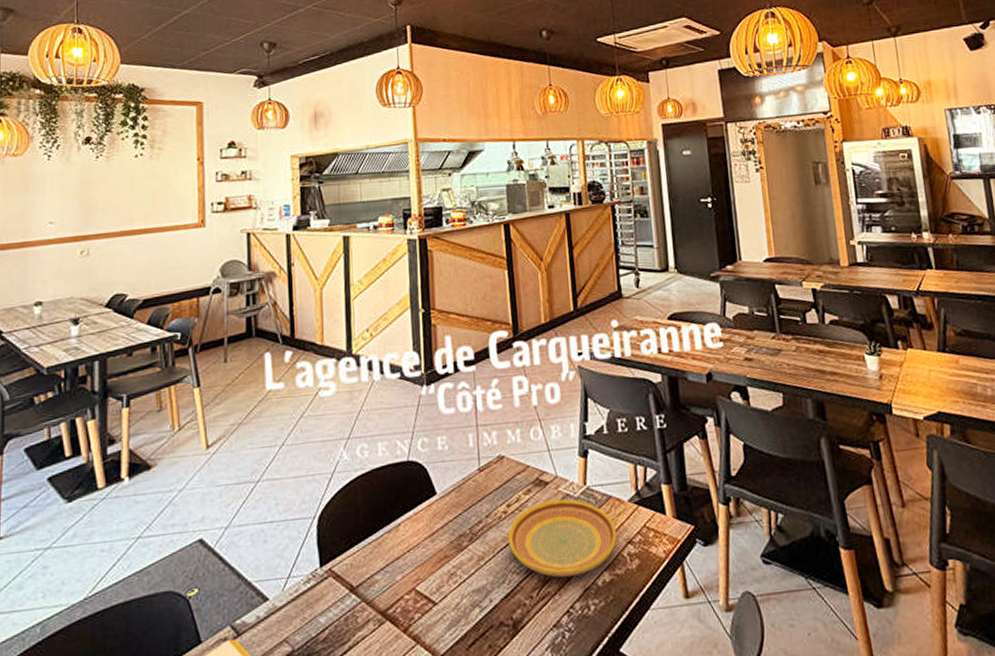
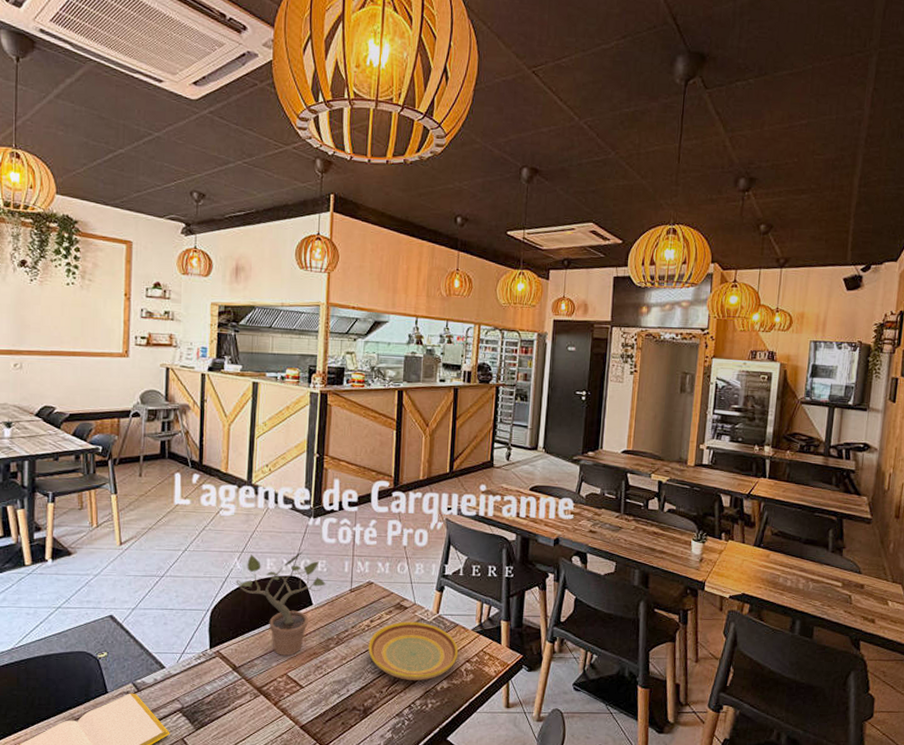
potted plant: none [344,425,450,565] -> present [236,549,326,656]

